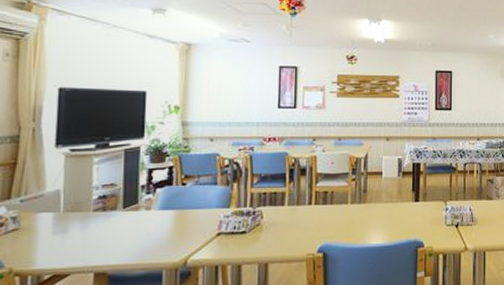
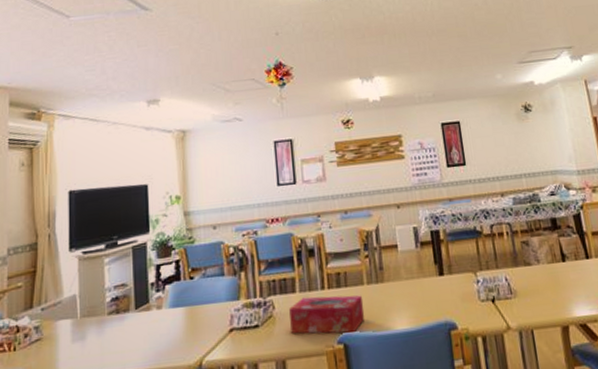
tissue box: none [276,210,346,245] -> present [289,295,365,334]

